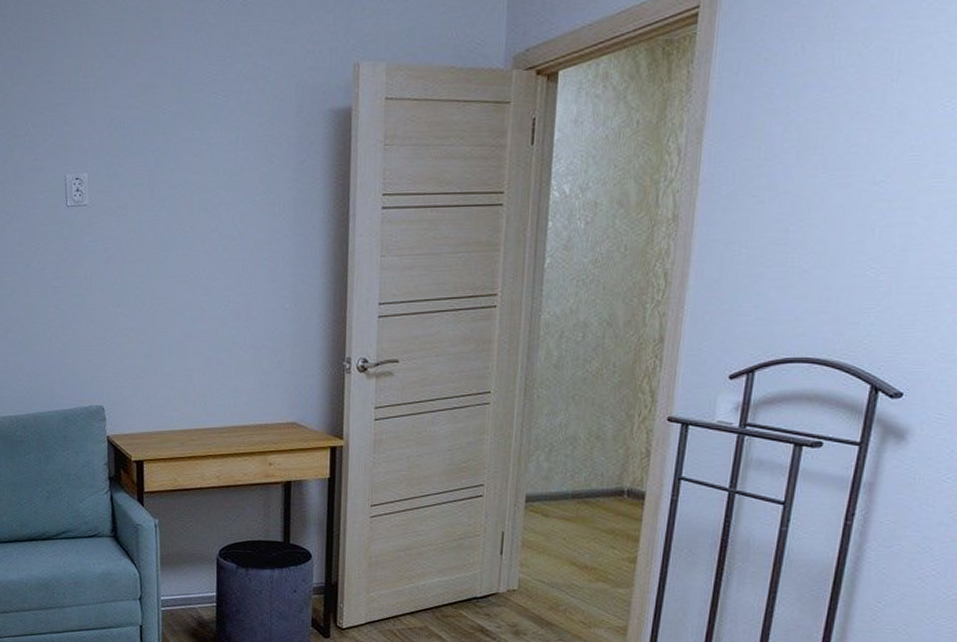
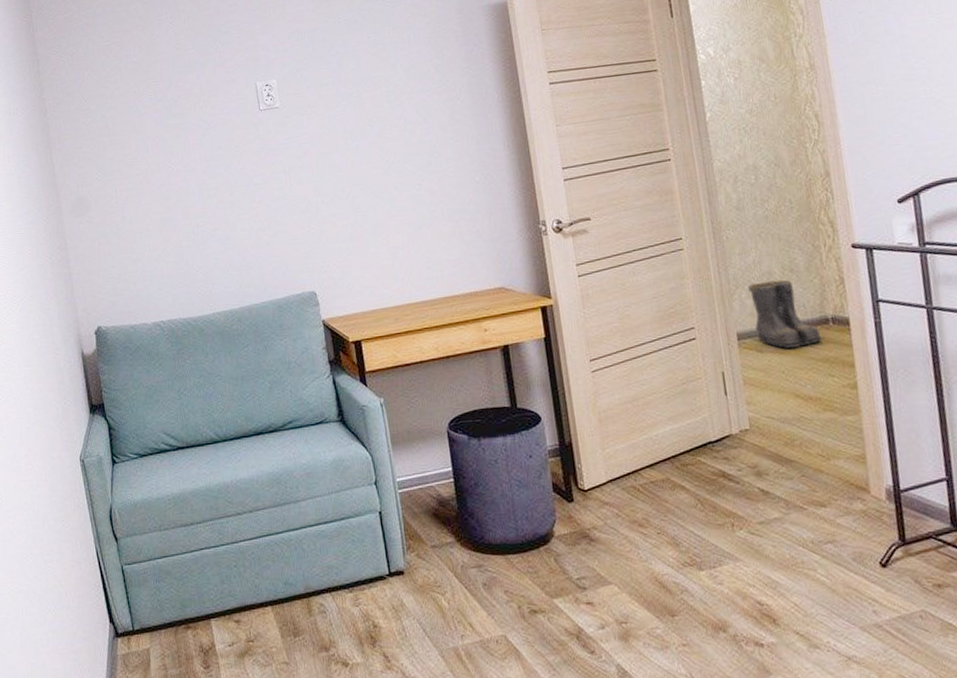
boots: none [546,445,615,516] -> present [748,279,825,348]

